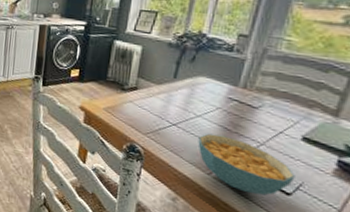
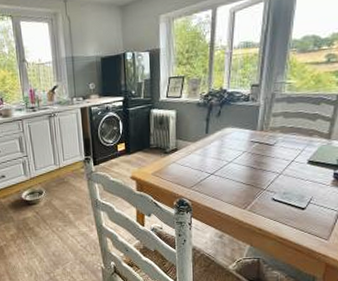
cereal bowl: present [198,133,295,196] -> none [233,174,306,216]

